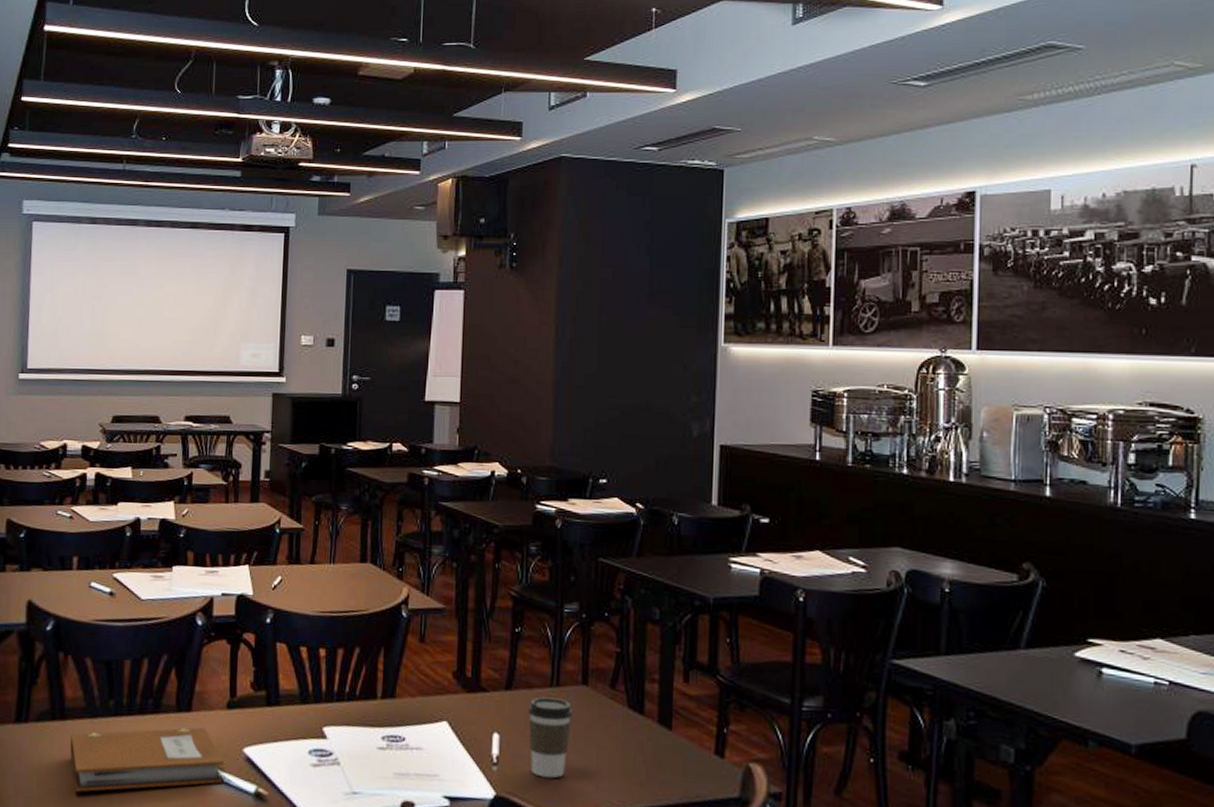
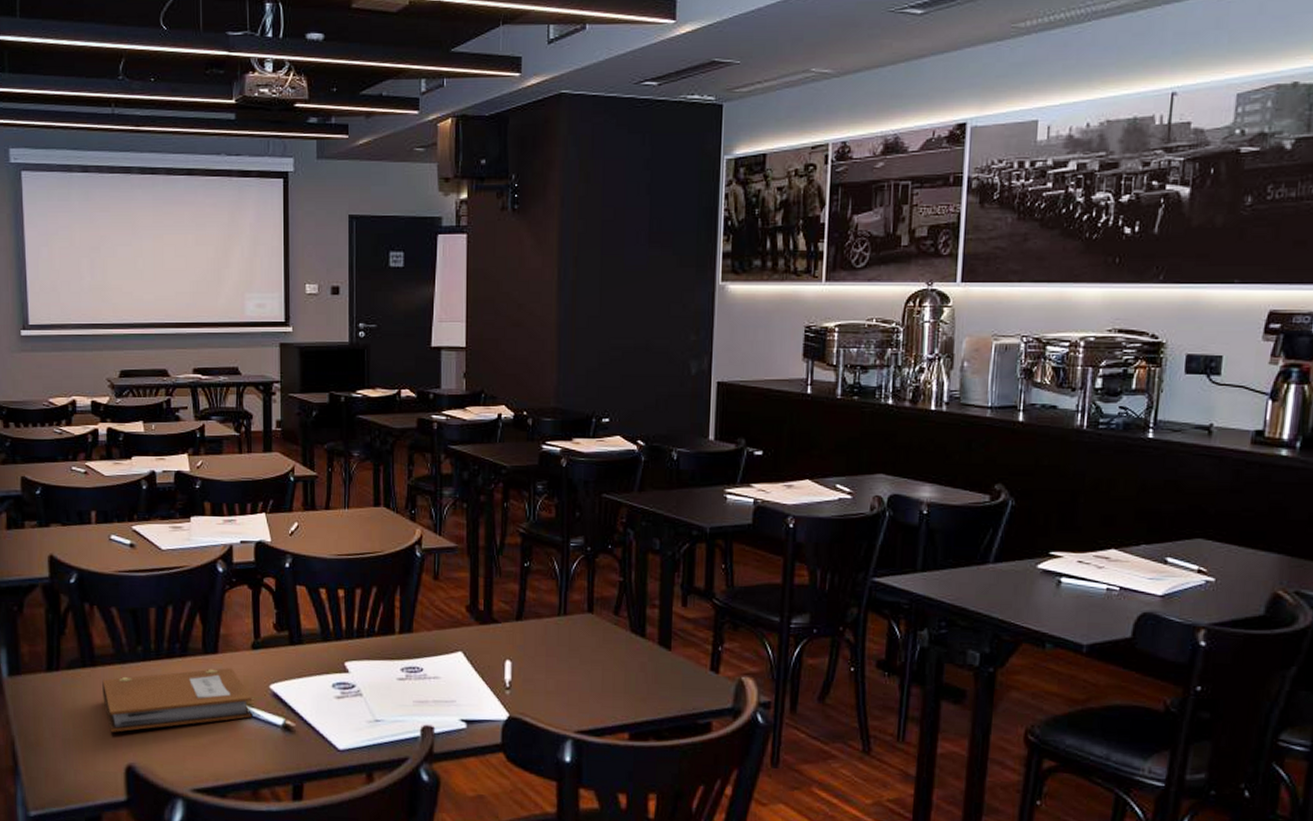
coffee cup: present [528,697,572,779] -> none [537,625,578,699]

